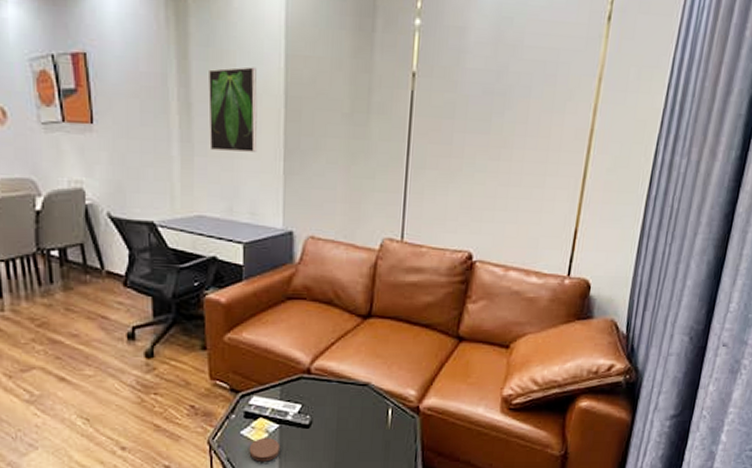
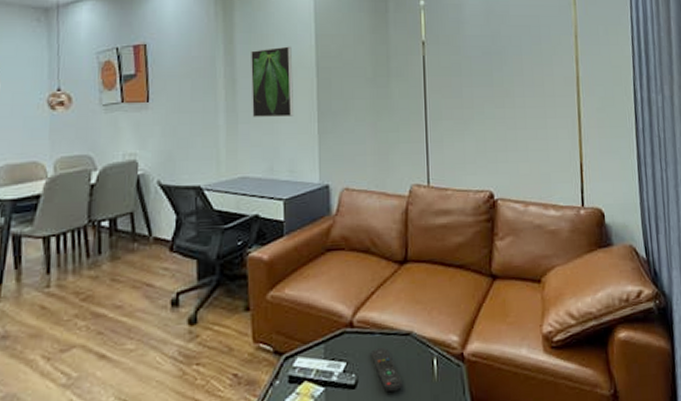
remote control: none [326,395,357,434] -> present [370,348,404,393]

